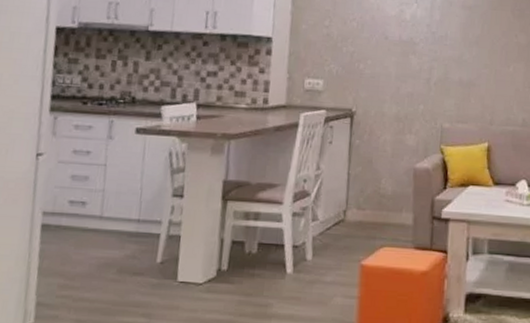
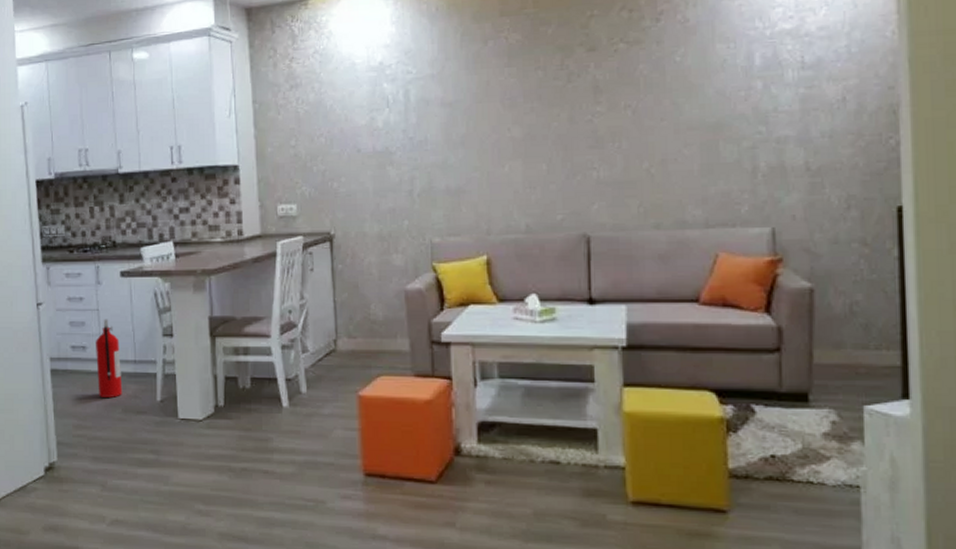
fire extinguisher: none [93,175,125,257] -> present [96,319,123,398]

